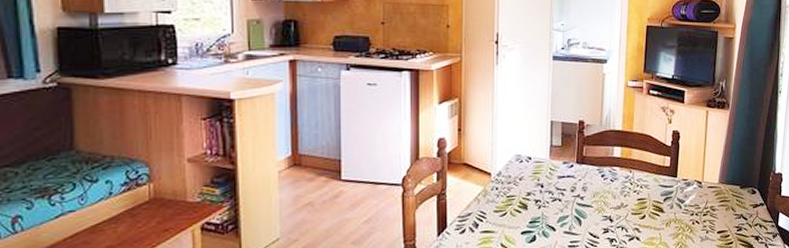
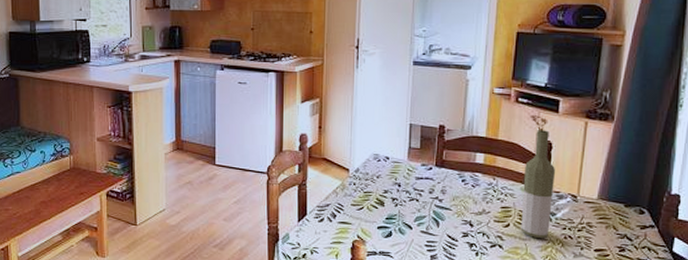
bottle: none [655,120,683,227] -> present [520,130,555,239]

